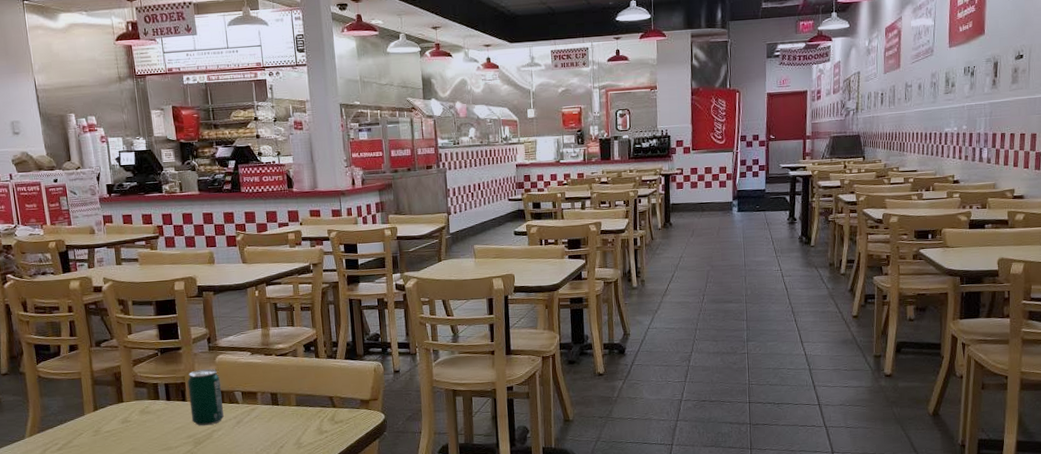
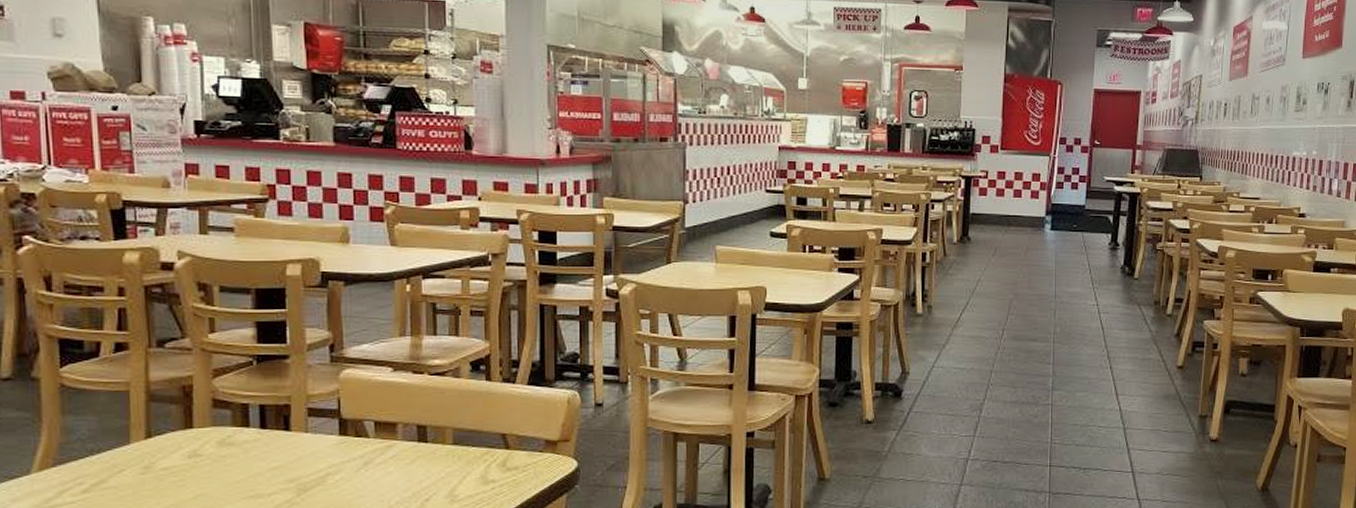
beverage can: present [187,368,224,426] -> none [294,386,345,467]

